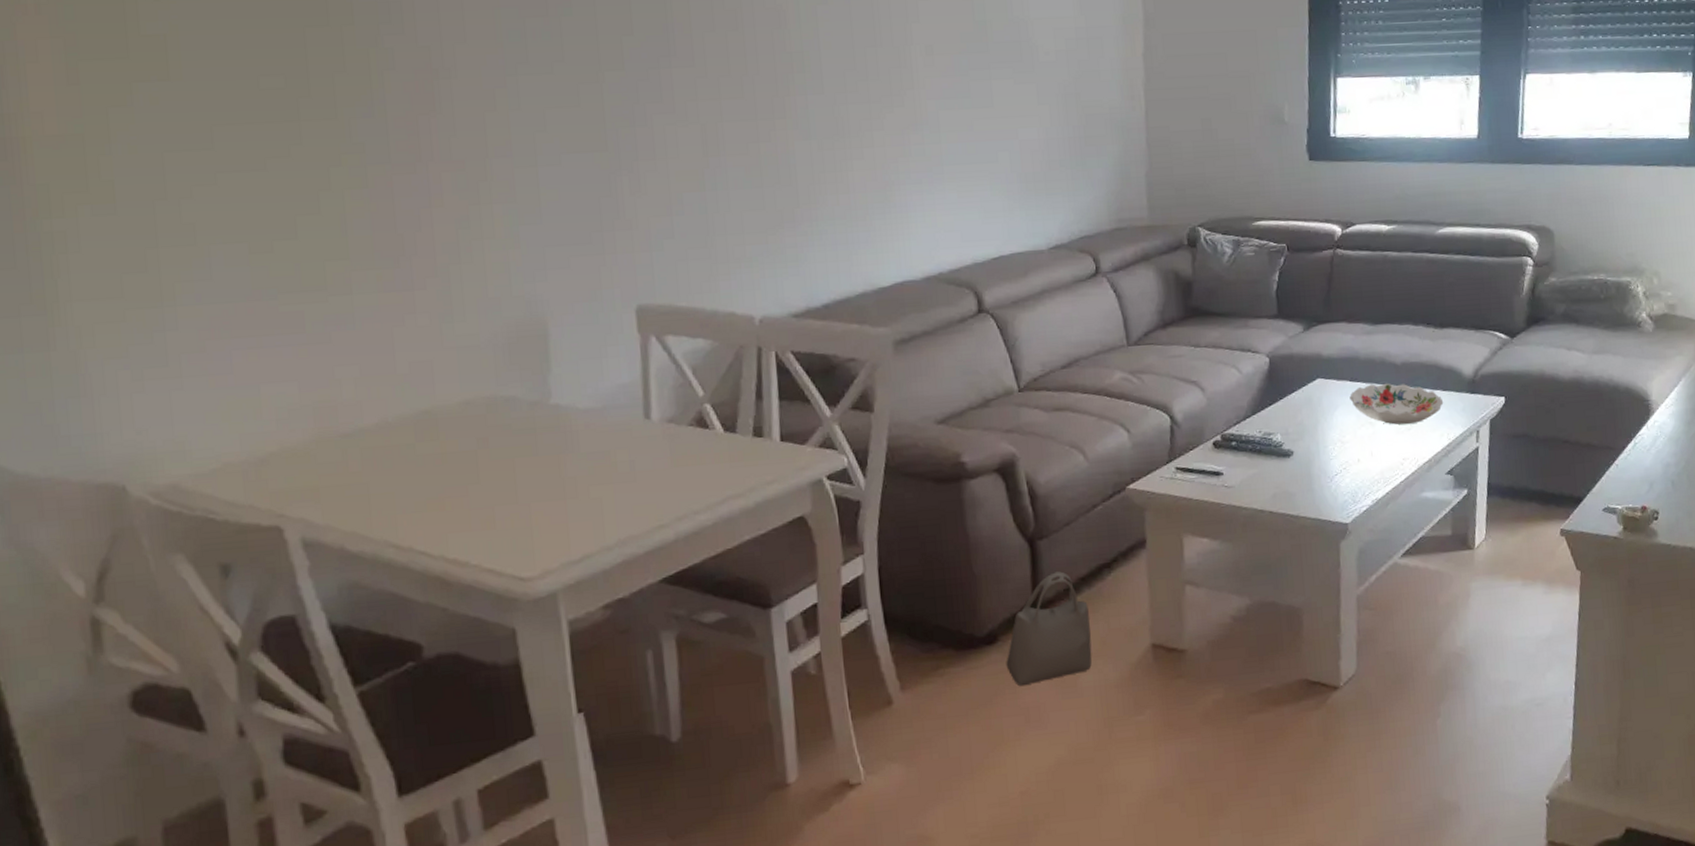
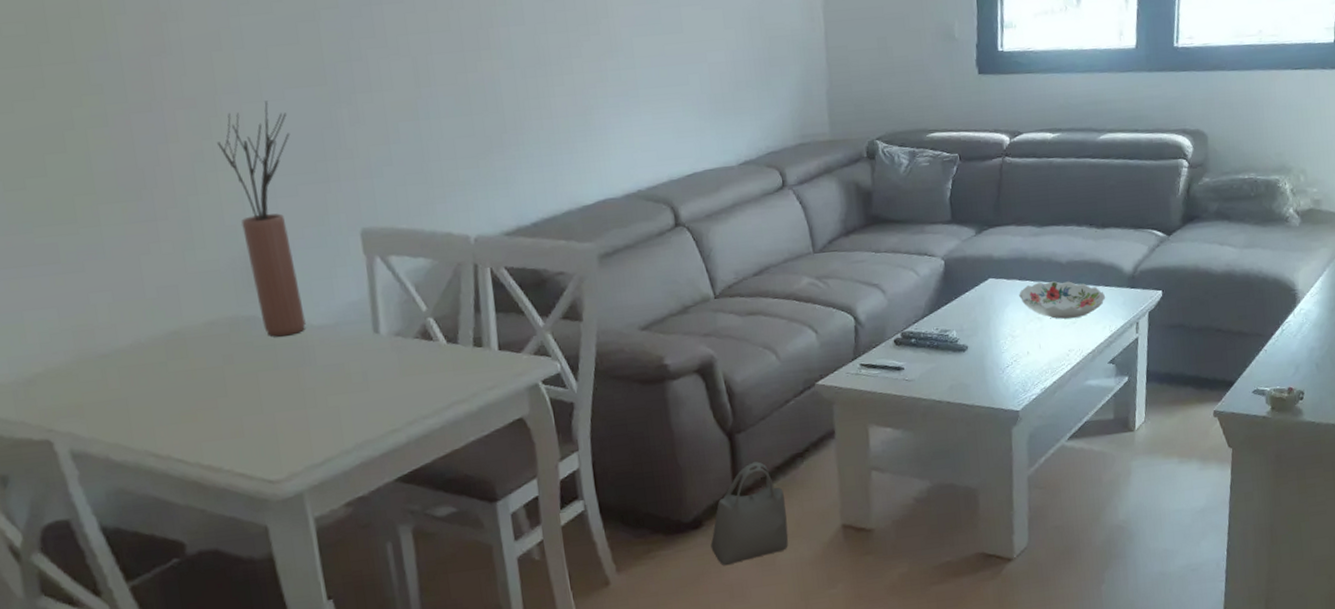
vase: none [484,165,570,420] -> present [216,101,306,337]

